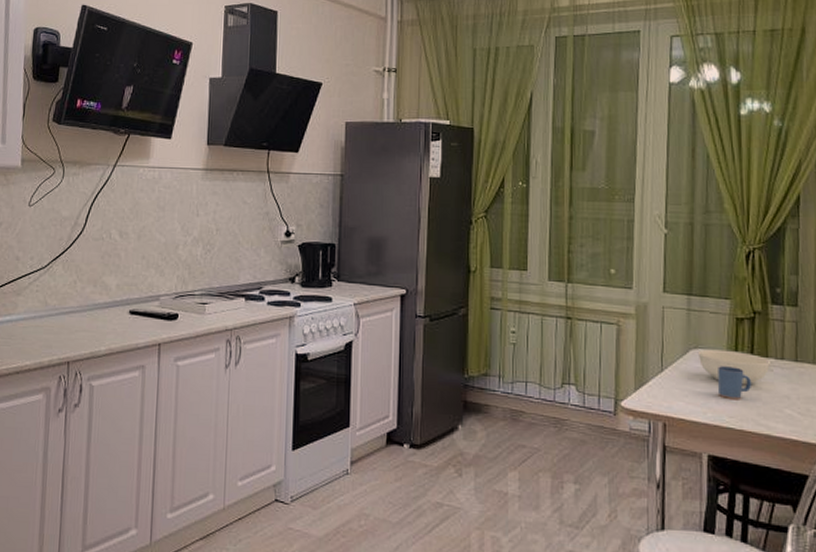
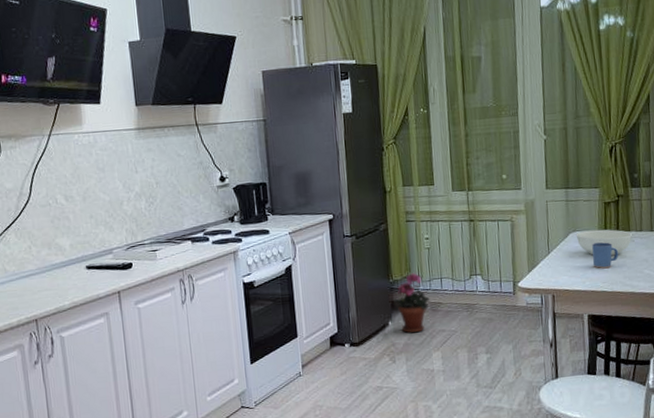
potted plant: none [467,371,511,444] -> present [394,273,430,334]

